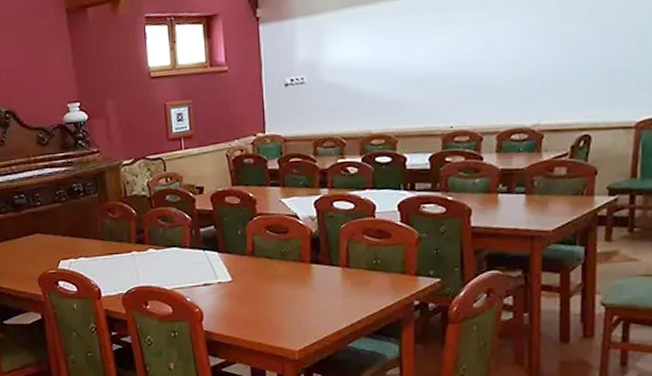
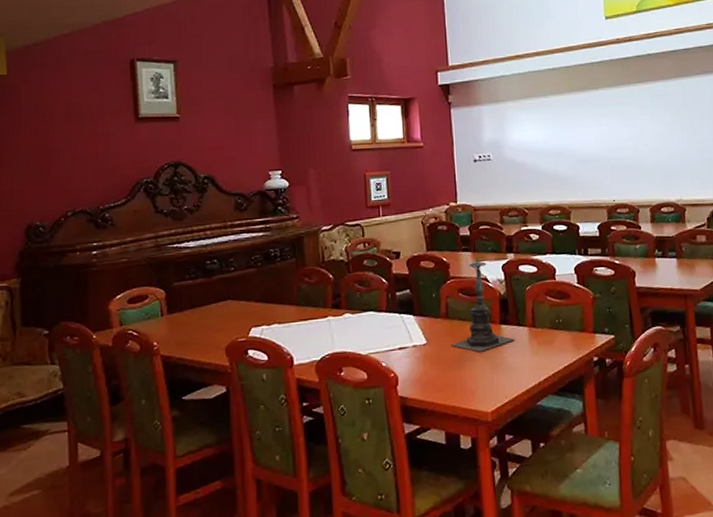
candle holder: none [257,193,327,291] -> present [451,258,516,352]

